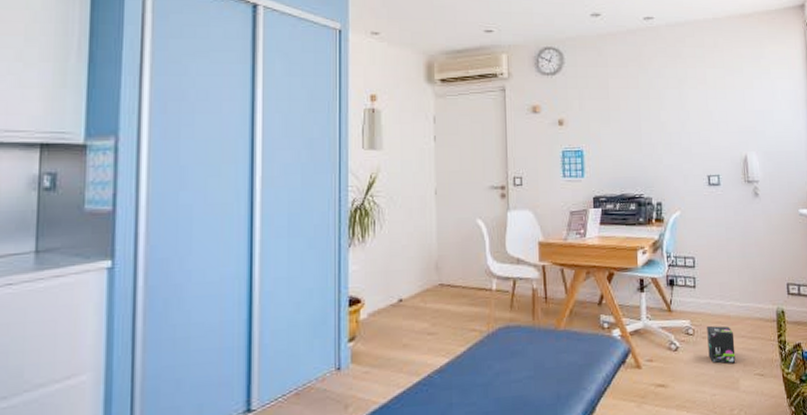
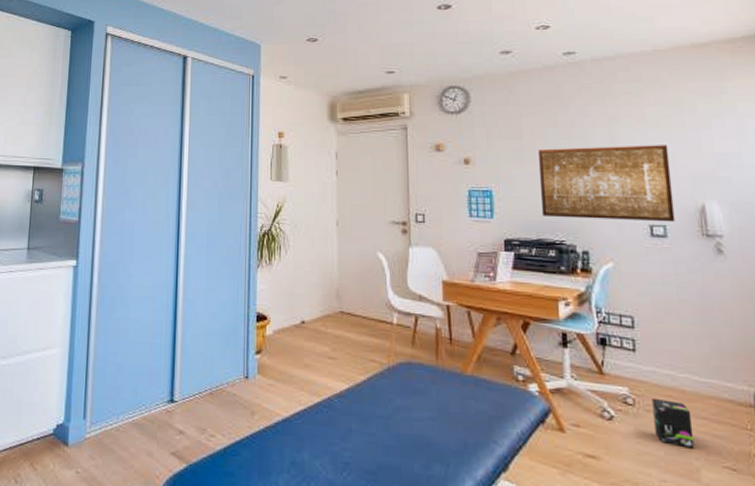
wall art: none [623,104,726,173] -> present [539,145,676,223]

